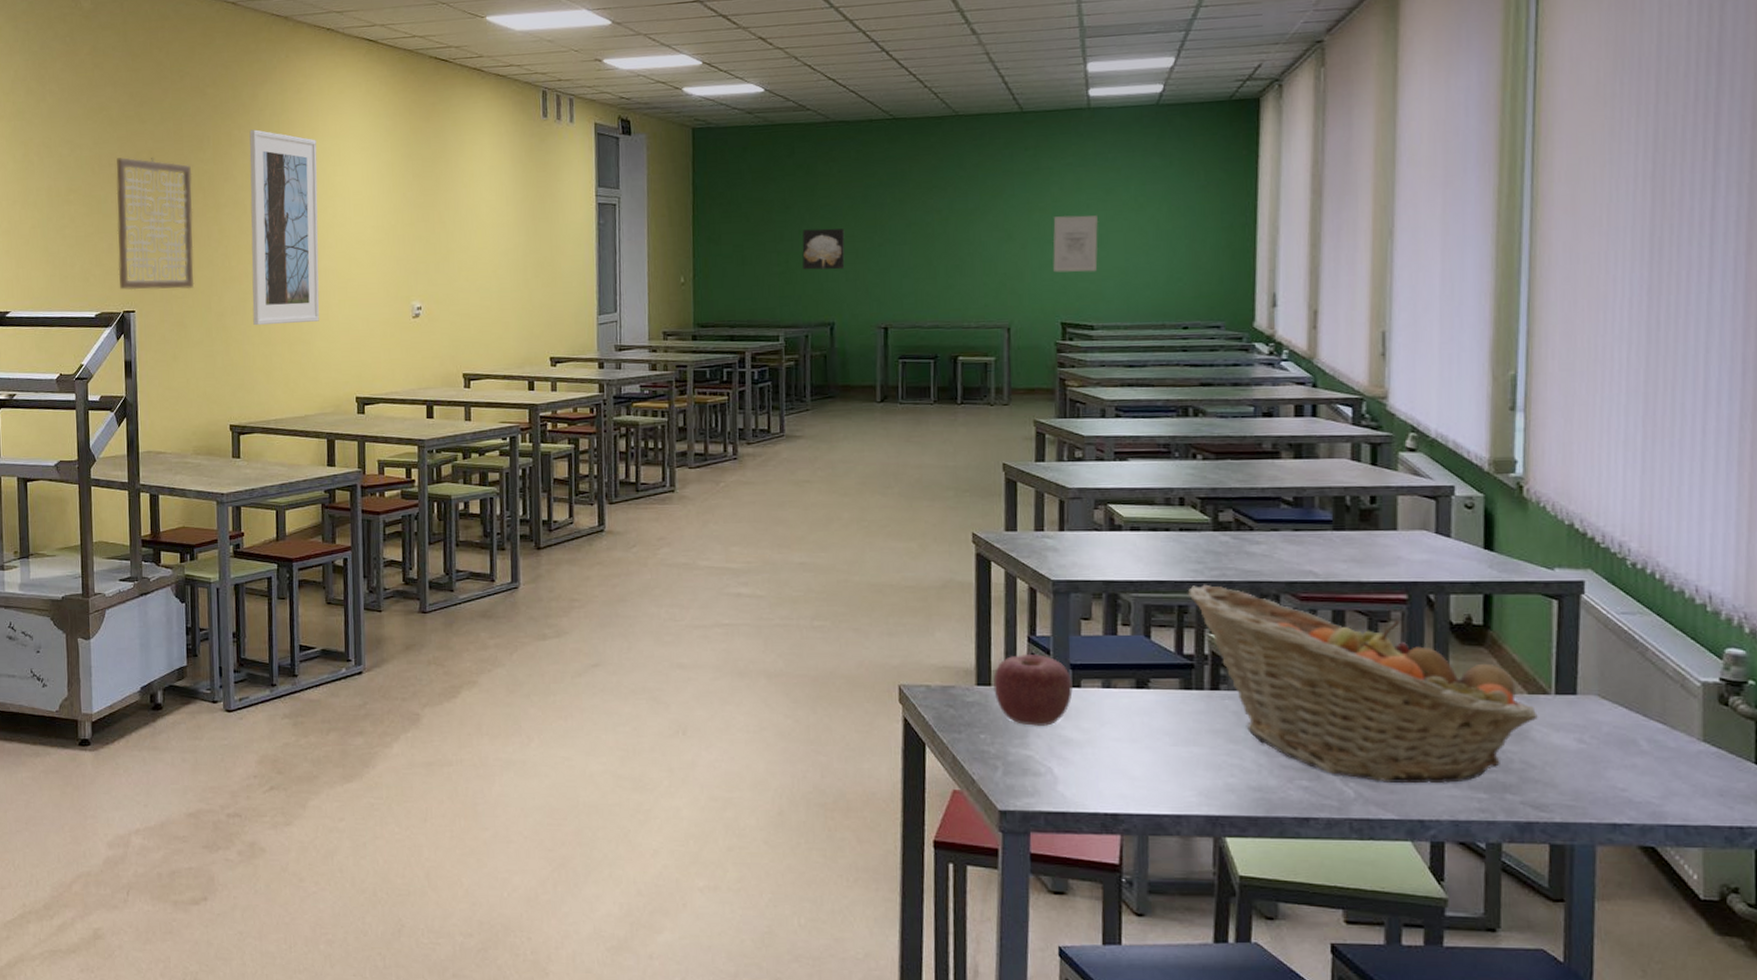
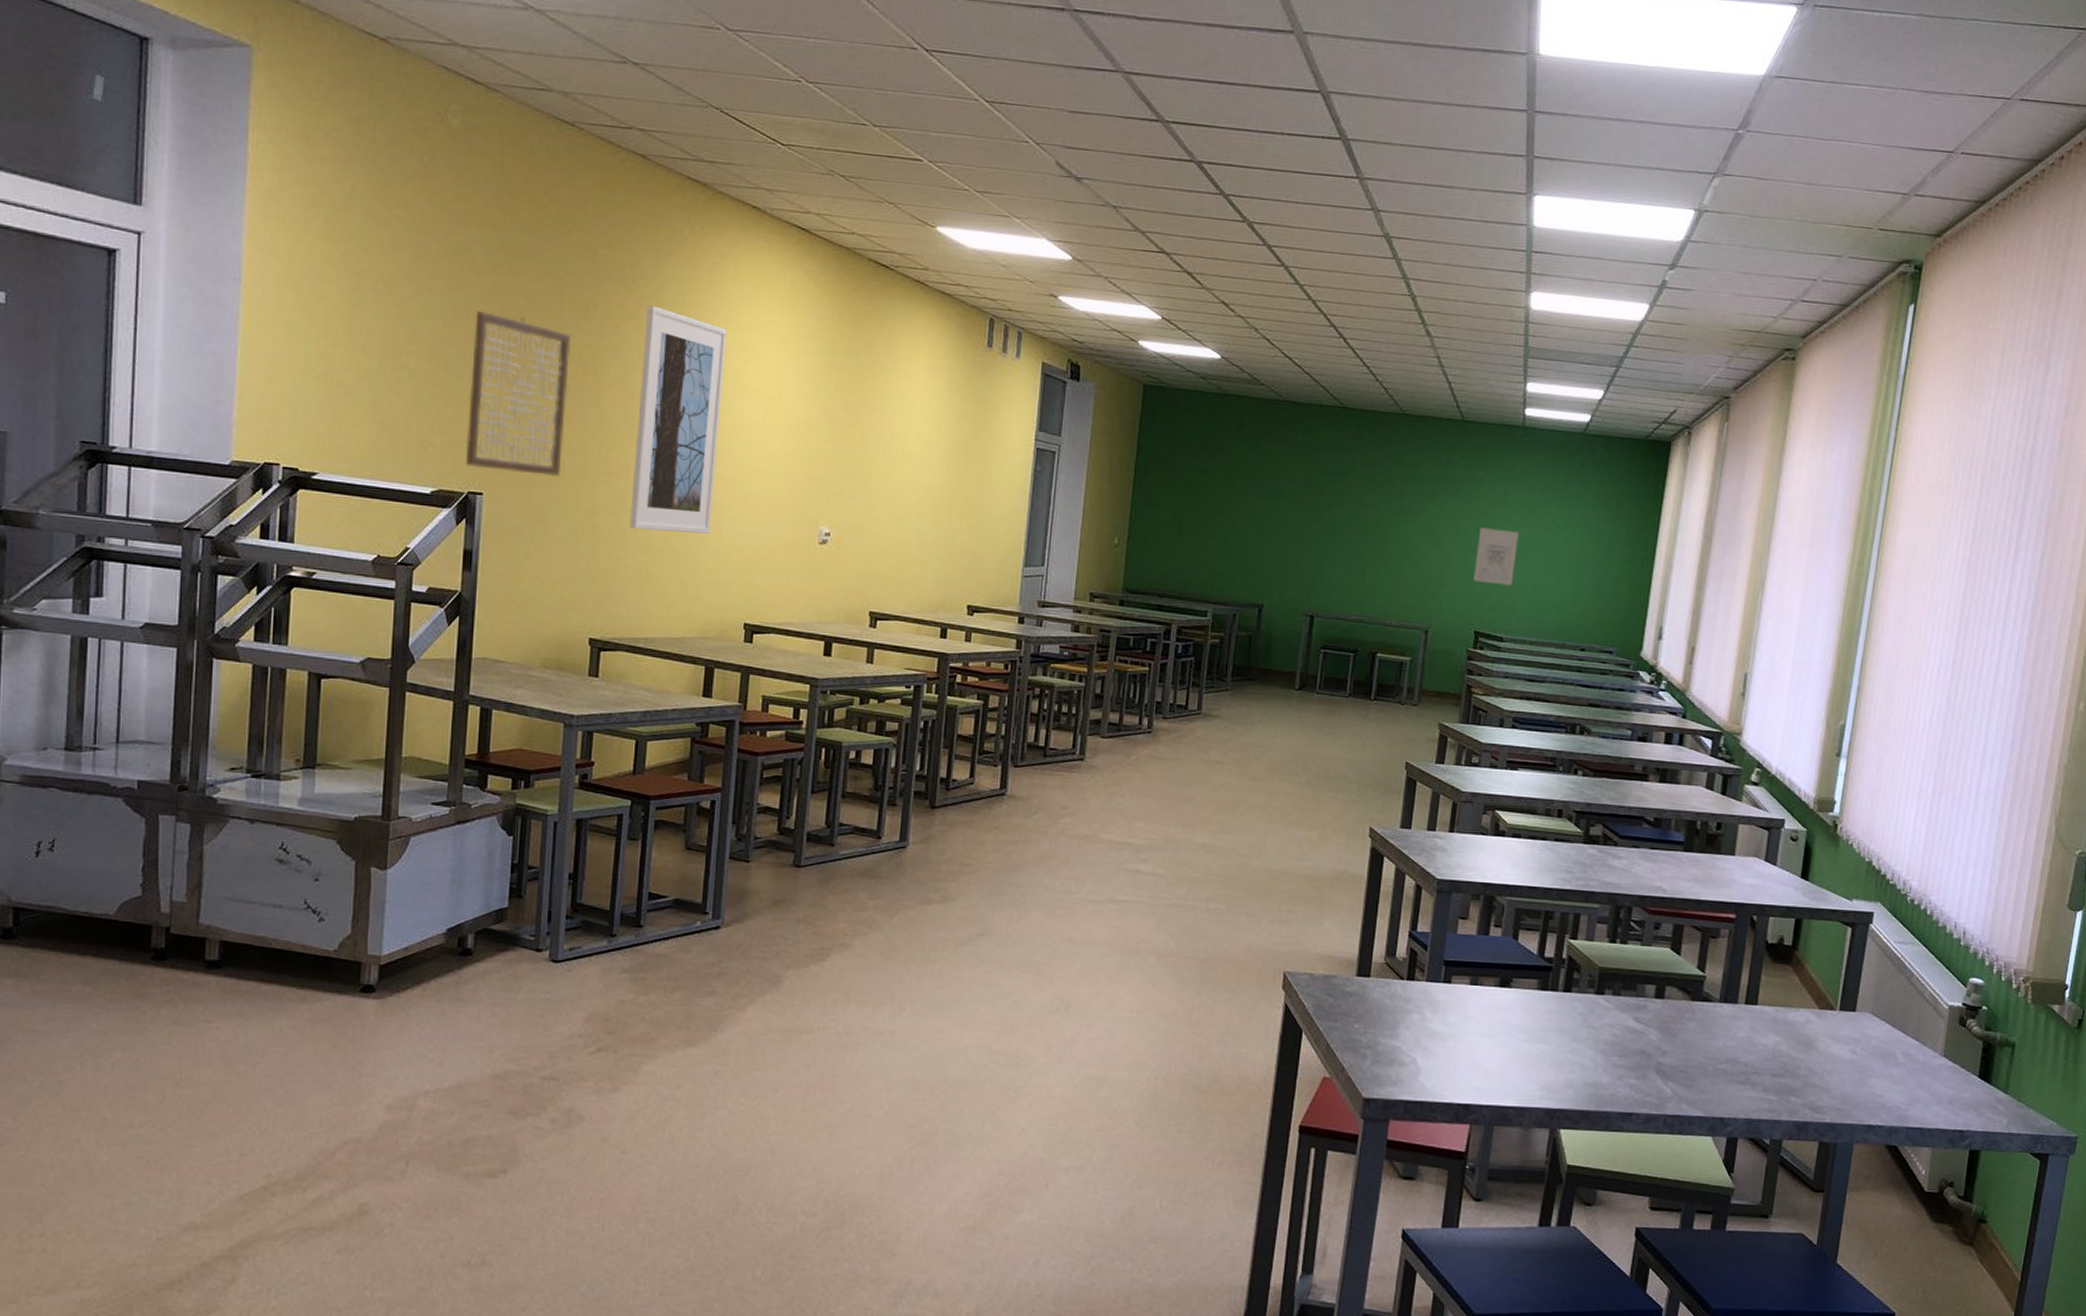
wall art: present [802,228,845,270] -> none [1239,506,1284,552]
apple: present [993,653,1073,726] -> none [1372,948,1444,1019]
fruit basket: present [1188,584,1538,784] -> none [1555,892,1824,1085]

